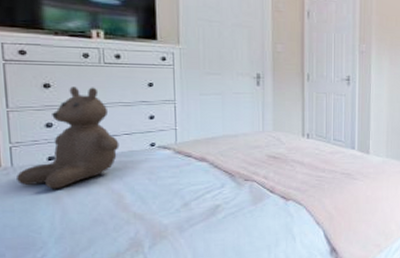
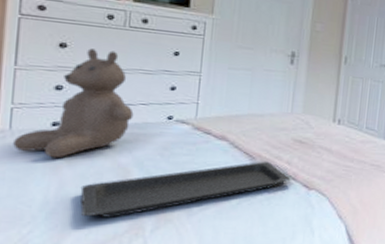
serving tray: none [81,177,269,239] -> present [80,161,291,218]

